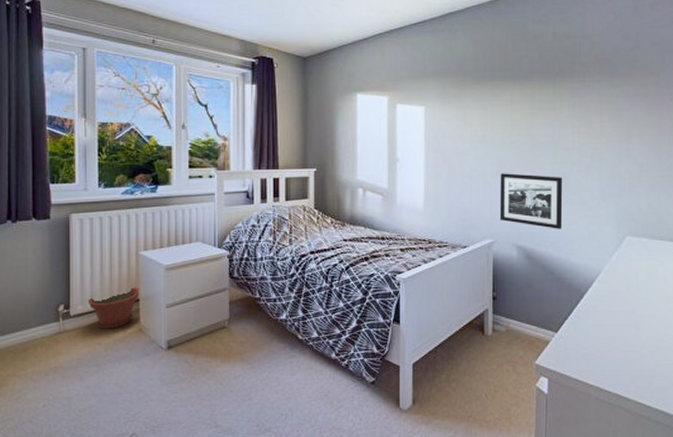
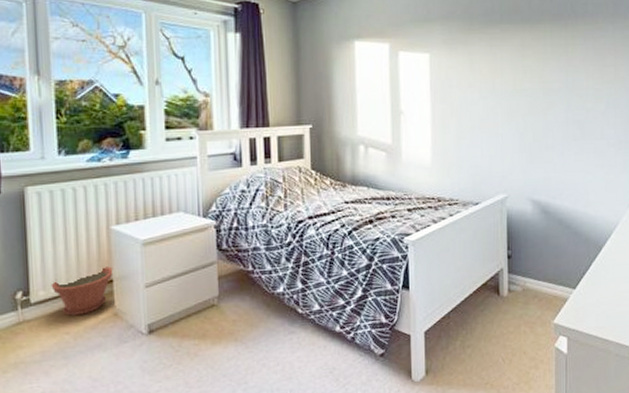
picture frame: present [499,173,563,229] -> none [512,123,578,181]

